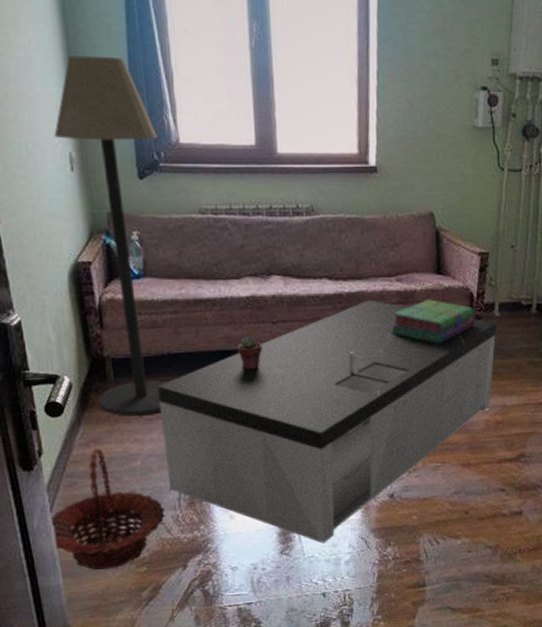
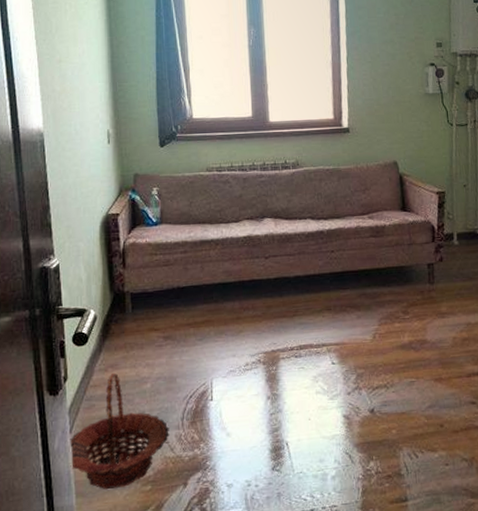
floor lamp: present [54,55,168,416] -> none [97,58,177,344]
coffee table: present [158,299,497,544] -> none [168,235,457,459]
potted succulent: present [236,336,263,370] -> none [235,270,257,299]
stack of books: present [391,299,476,344] -> none [365,232,438,270]

